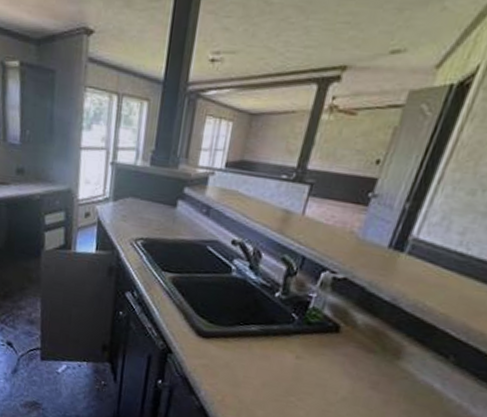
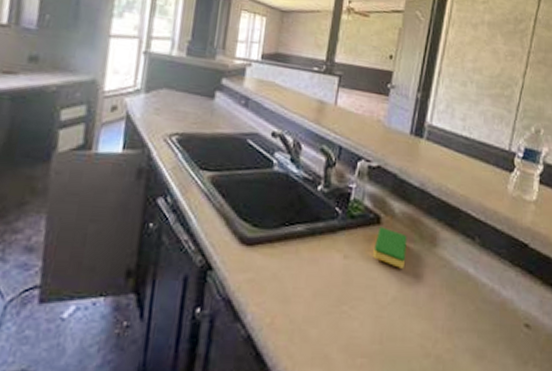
dish sponge: none [327,335,368,375] -> present [373,227,407,269]

